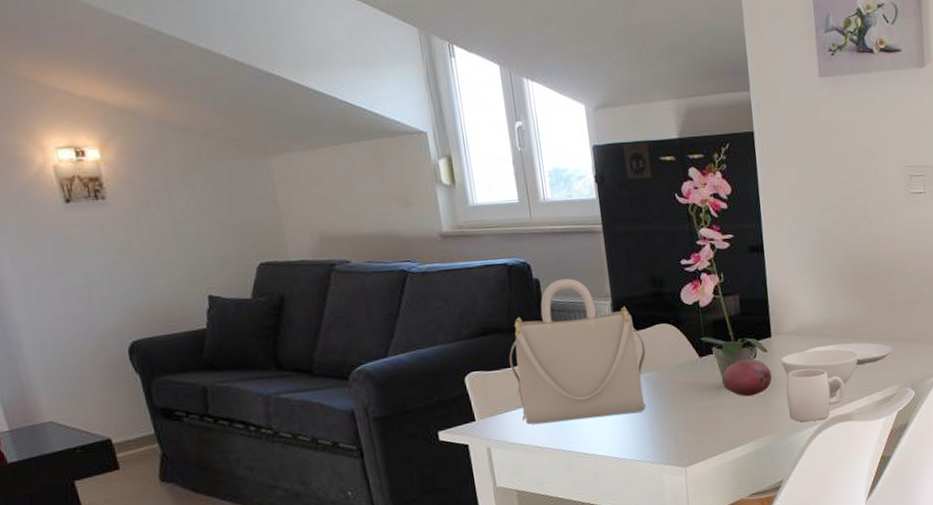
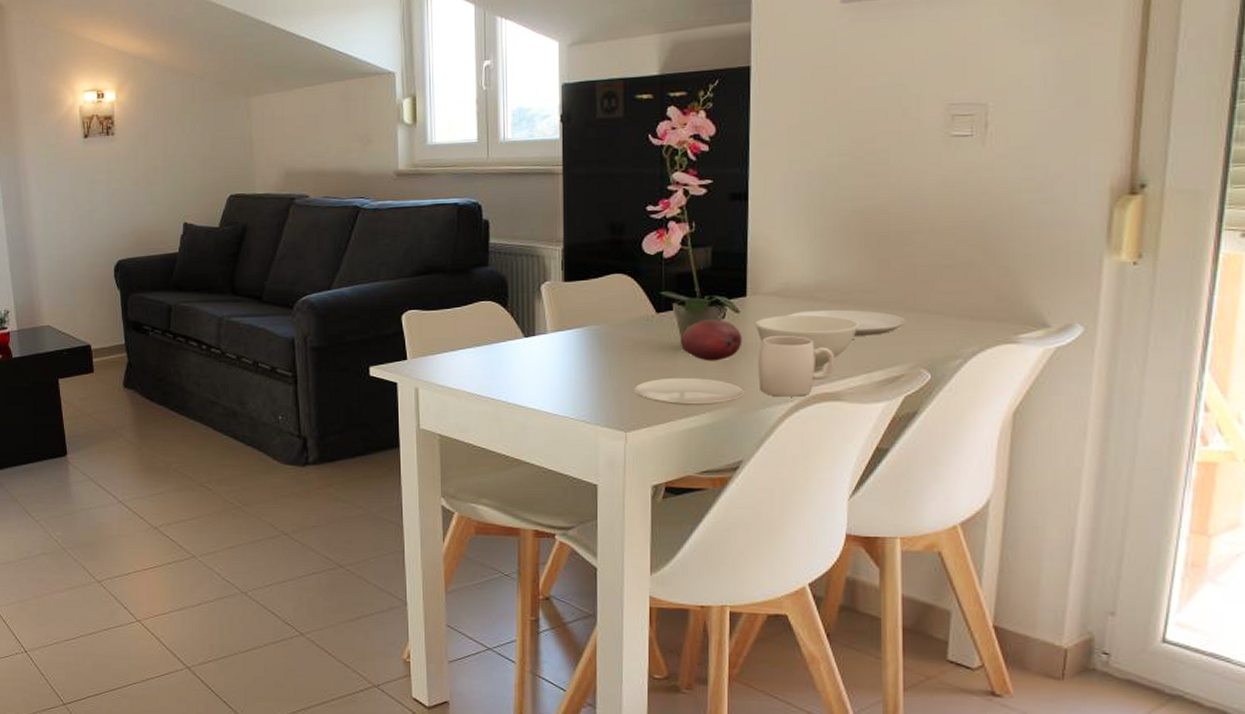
handbag: present [509,278,646,425] -> none [449,221,596,368]
plate: none [688,412,779,439] -> present [635,377,745,406]

